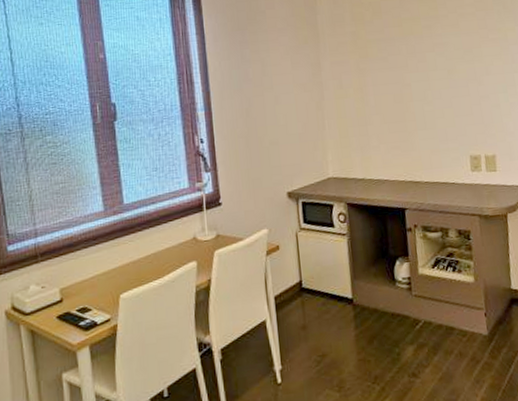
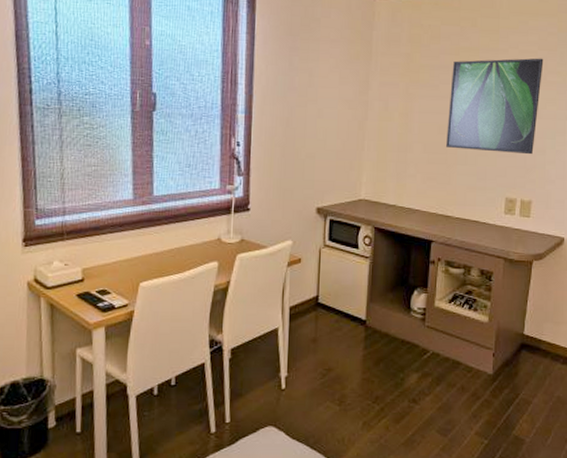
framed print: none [398,18,489,115] -> present [446,58,544,155]

